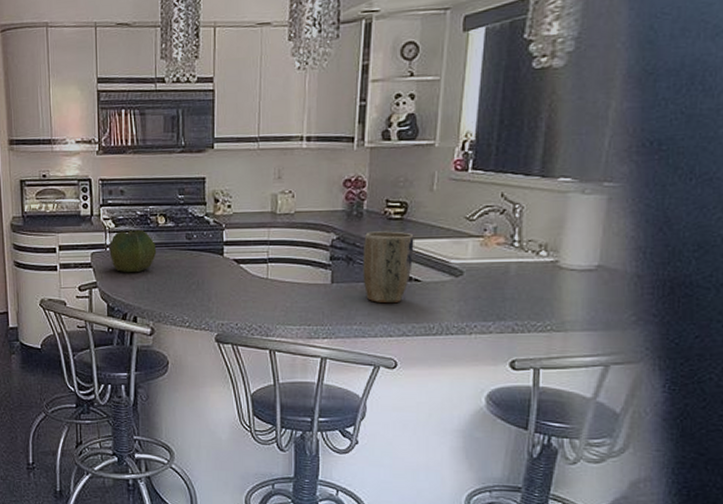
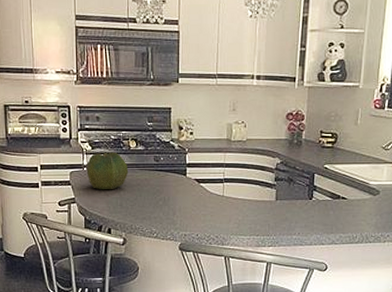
plant pot: present [362,231,414,304] -> none [301,157,342,217]

